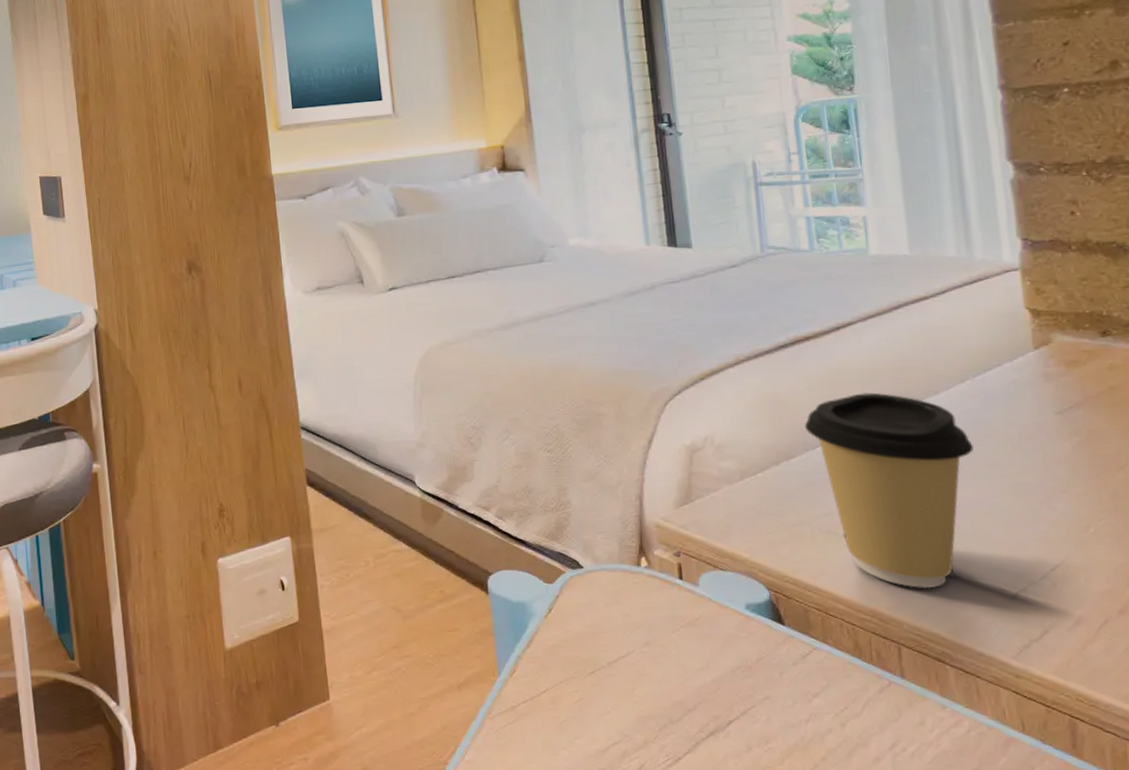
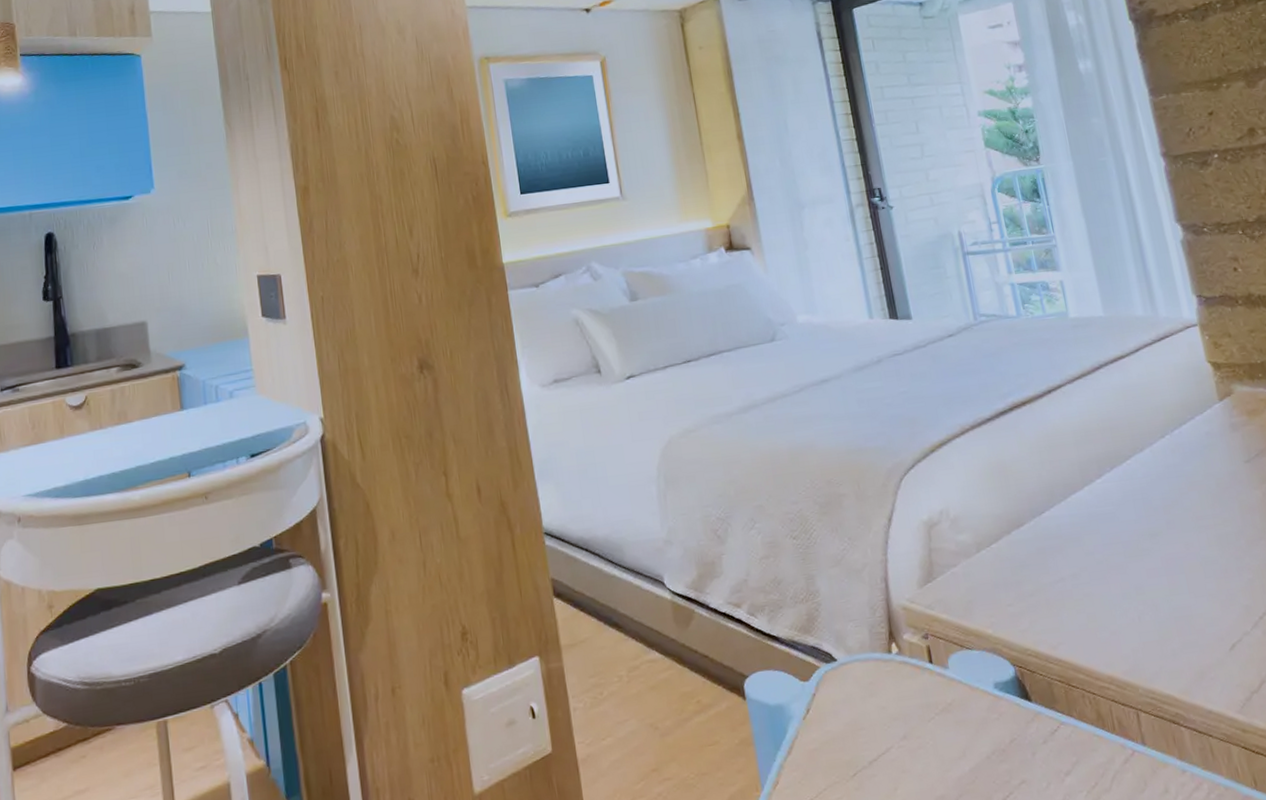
coffee cup: present [804,392,975,589] -> none [1029,453,1180,650]

